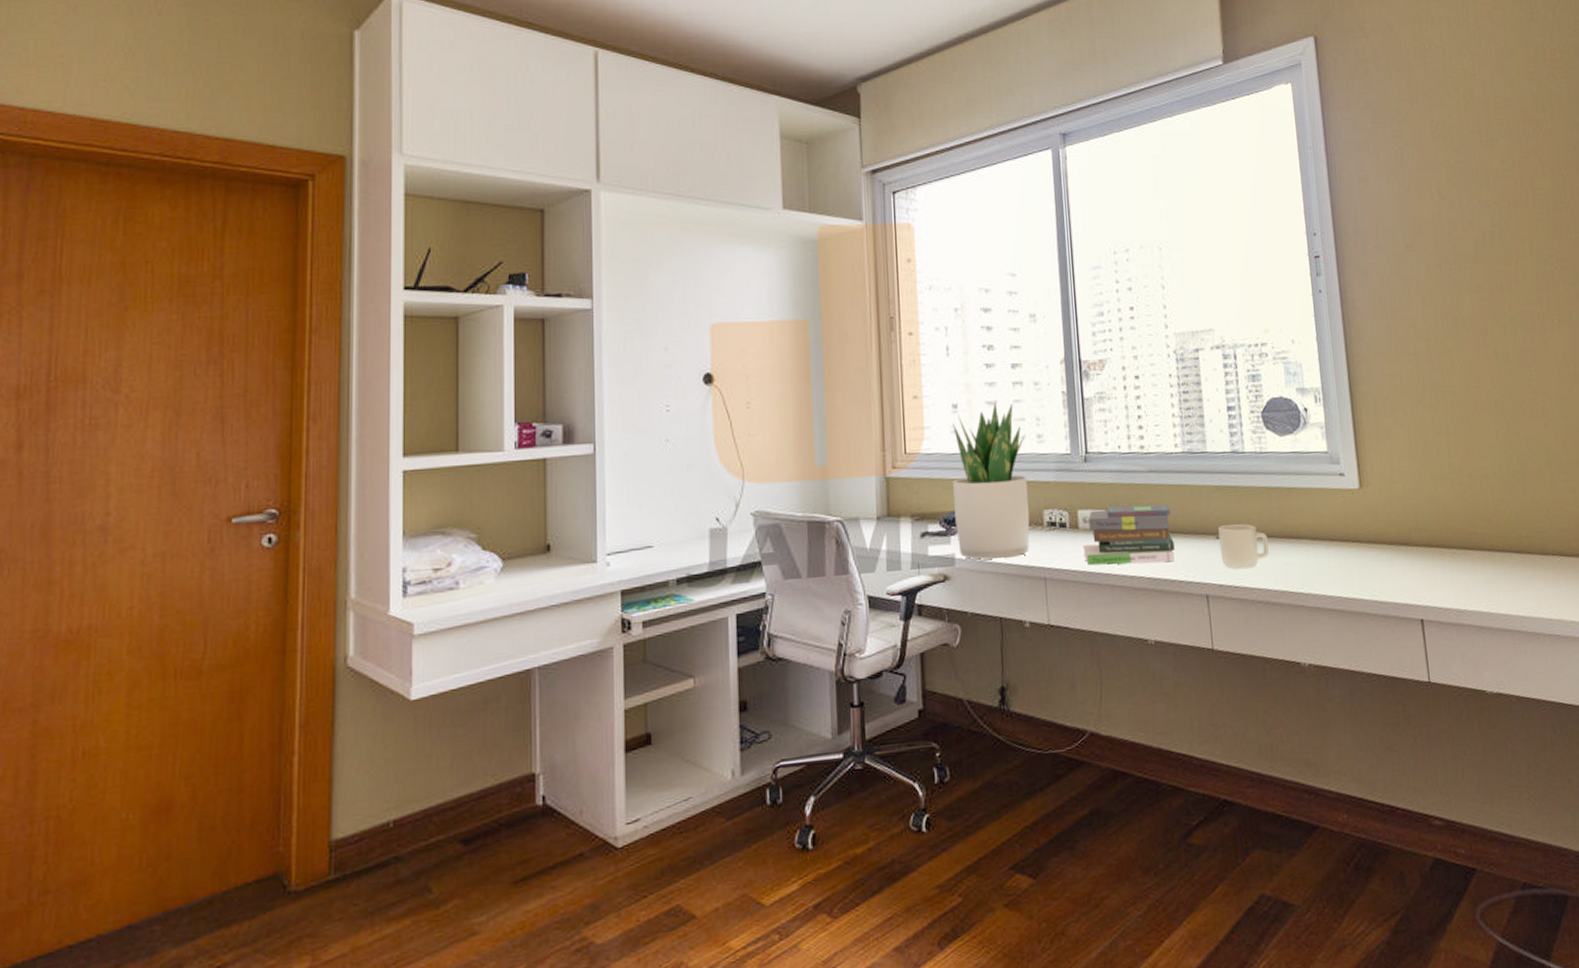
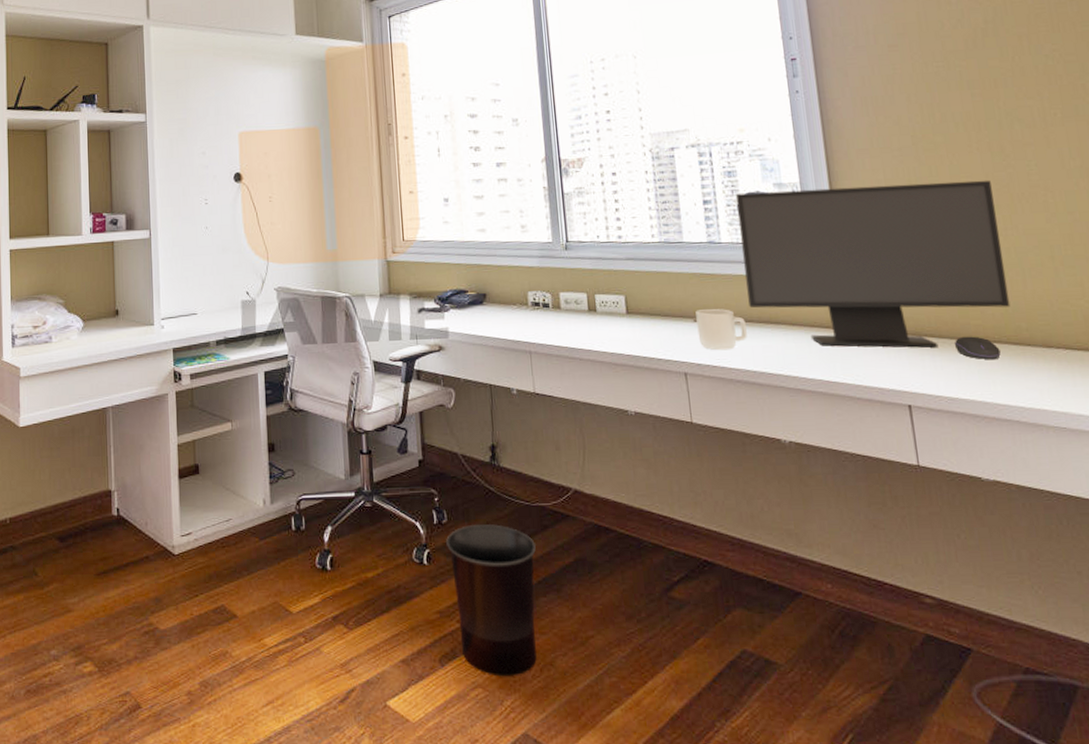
waste bin: none [948,778,1048,954] -> present [446,524,537,677]
planter: present [953,402,1030,561] -> none [444,197,516,334]
books: present [1082,504,1175,566] -> none [564,288,653,343]
computer monitor: none [1259,385,1513,561] -> present [735,180,1011,348]
computer mouse: none [1462,545,1504,569] -> present [954,336,1001,359]

